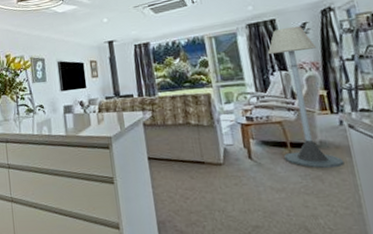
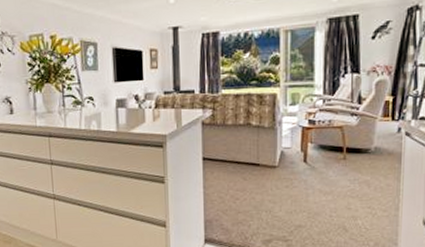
floor lamp: present [267,26,345,168] -> none [338,24,394,173]

